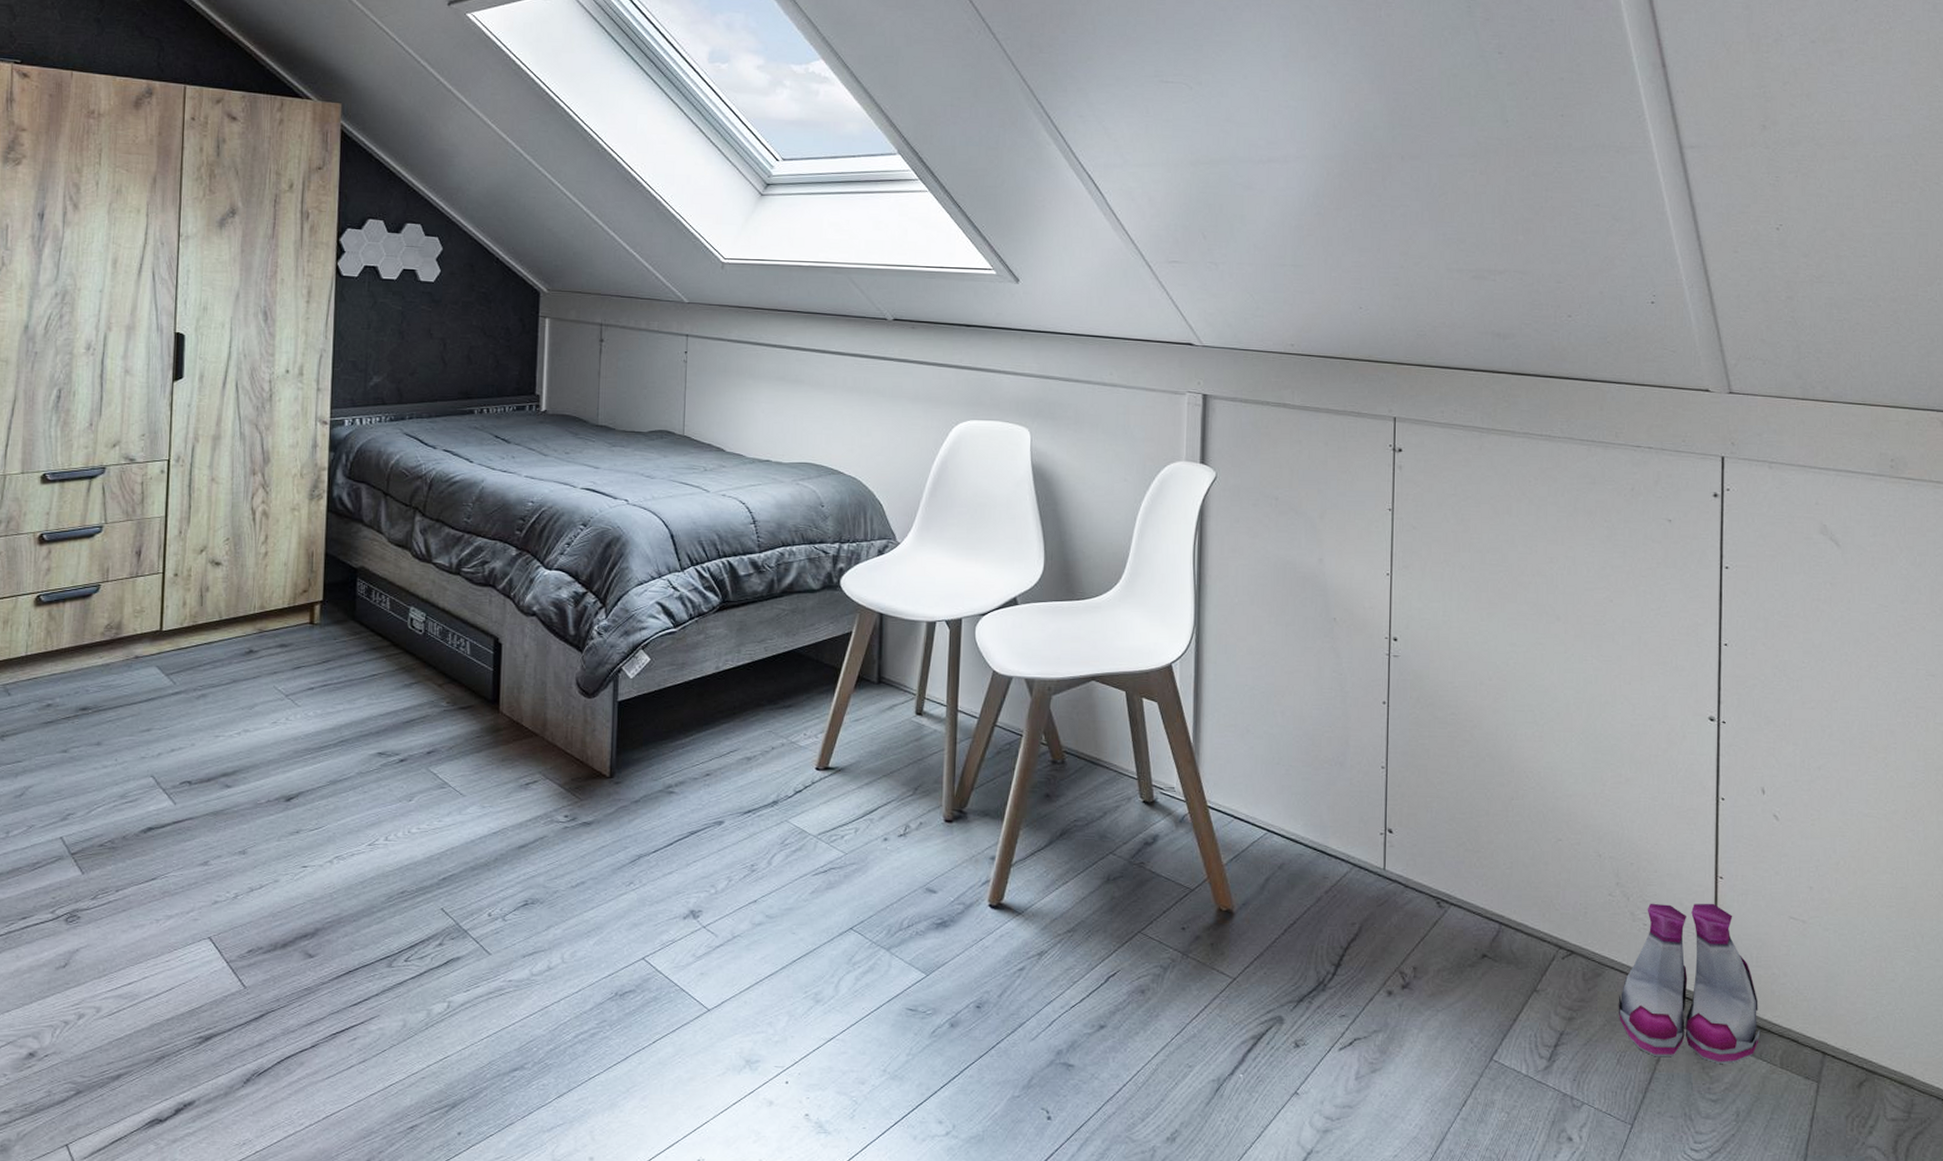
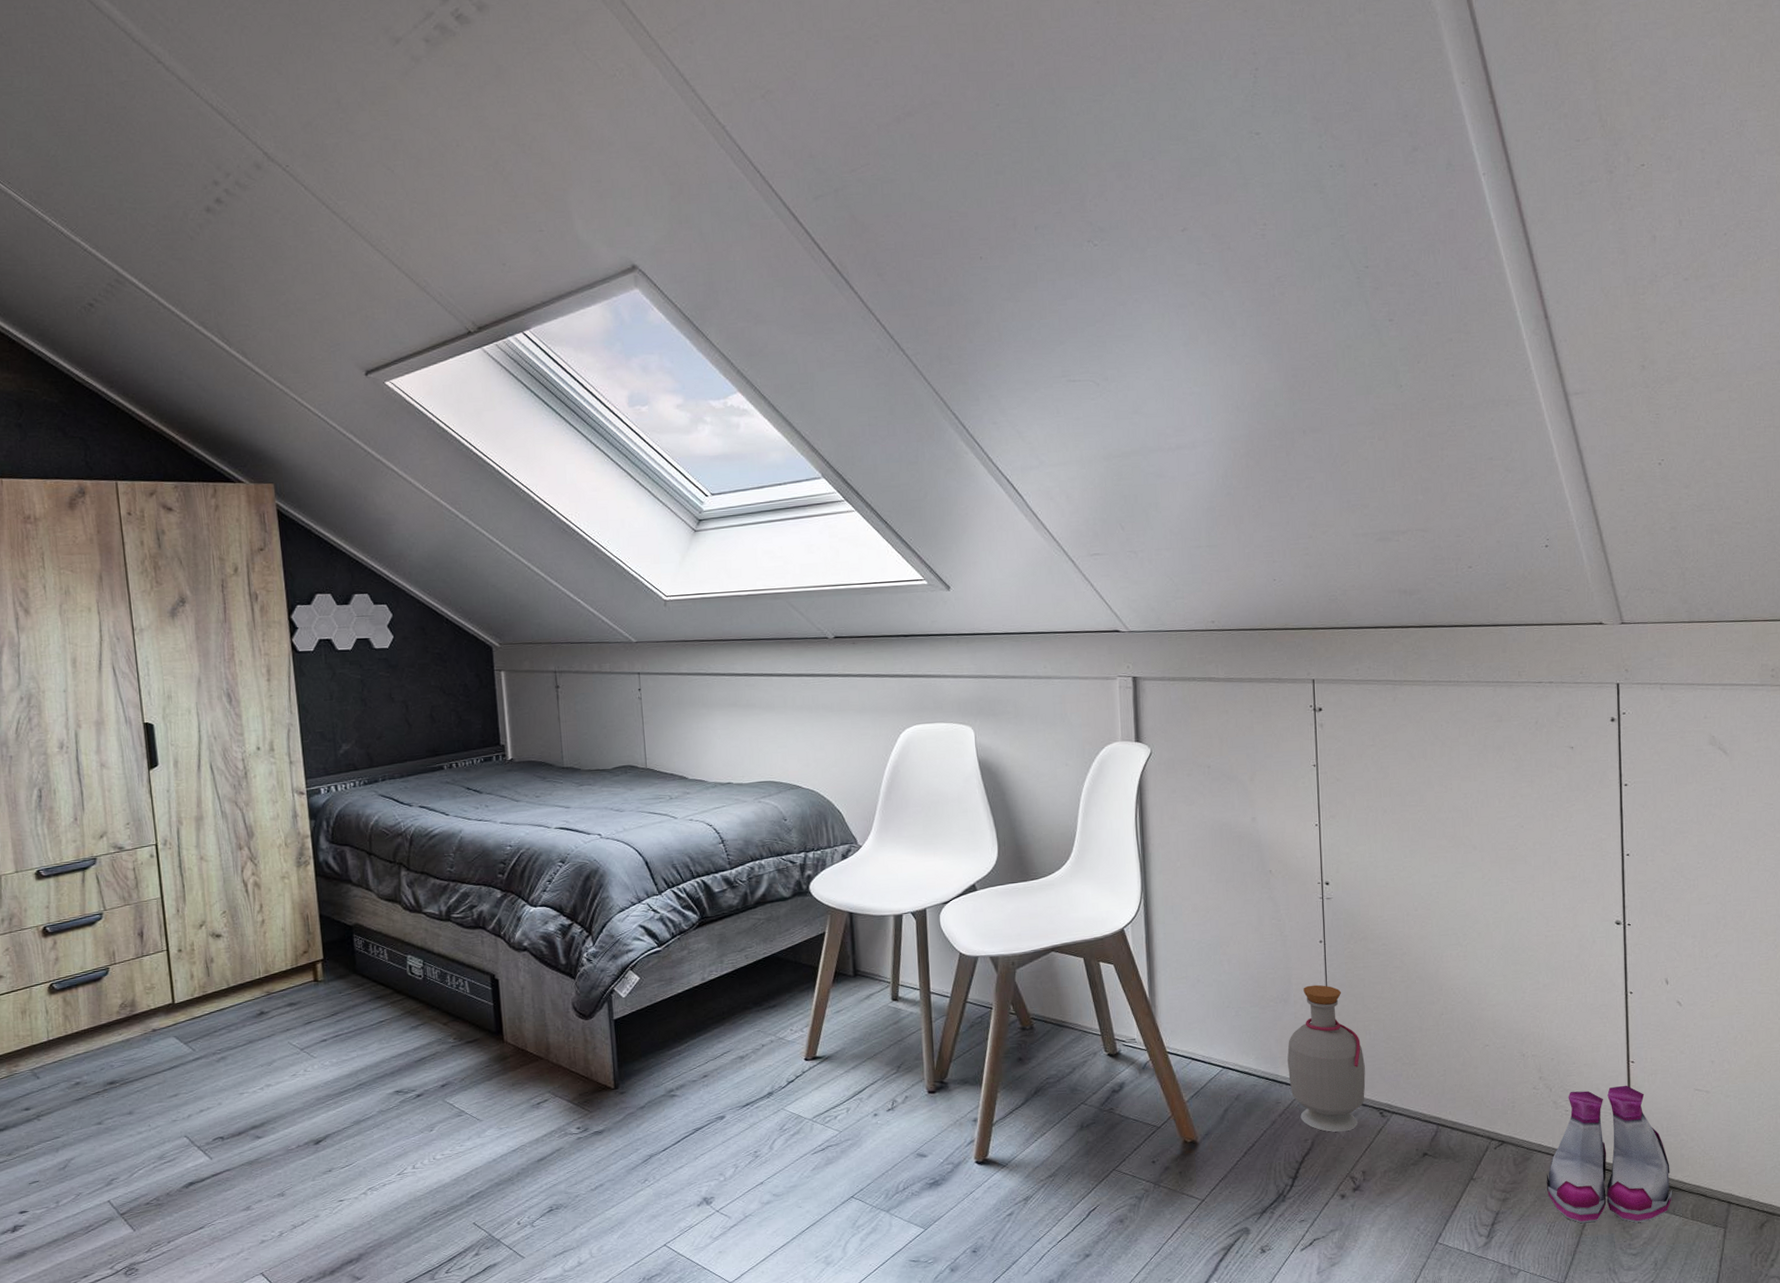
bottle: none [1338,750,1424,920] -> present [1287,984,1366,1133]

